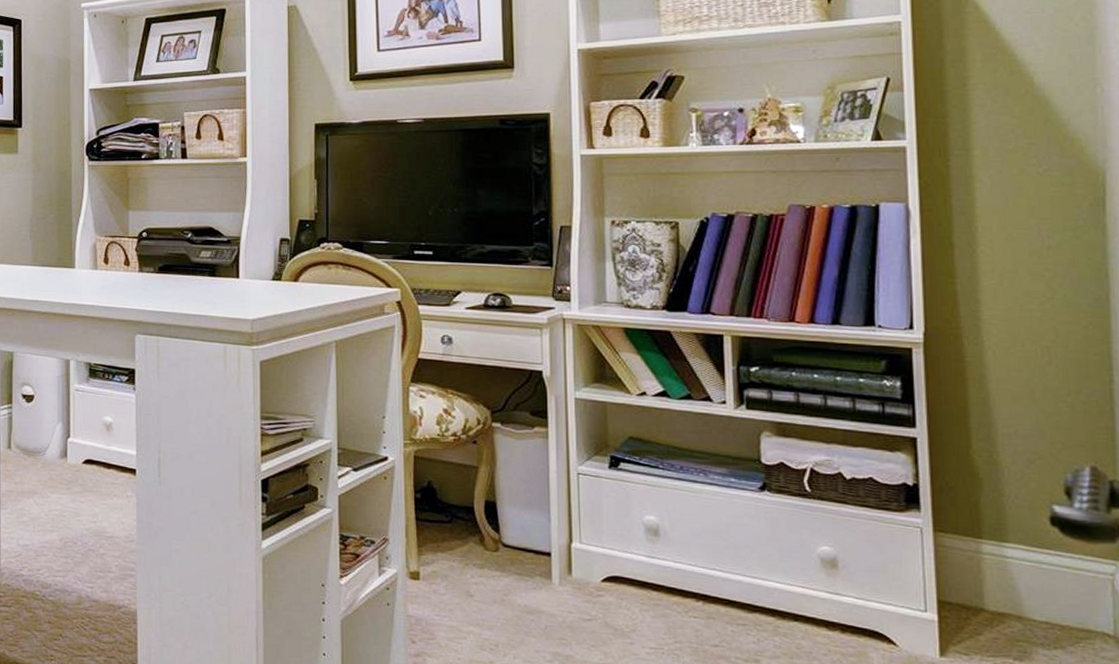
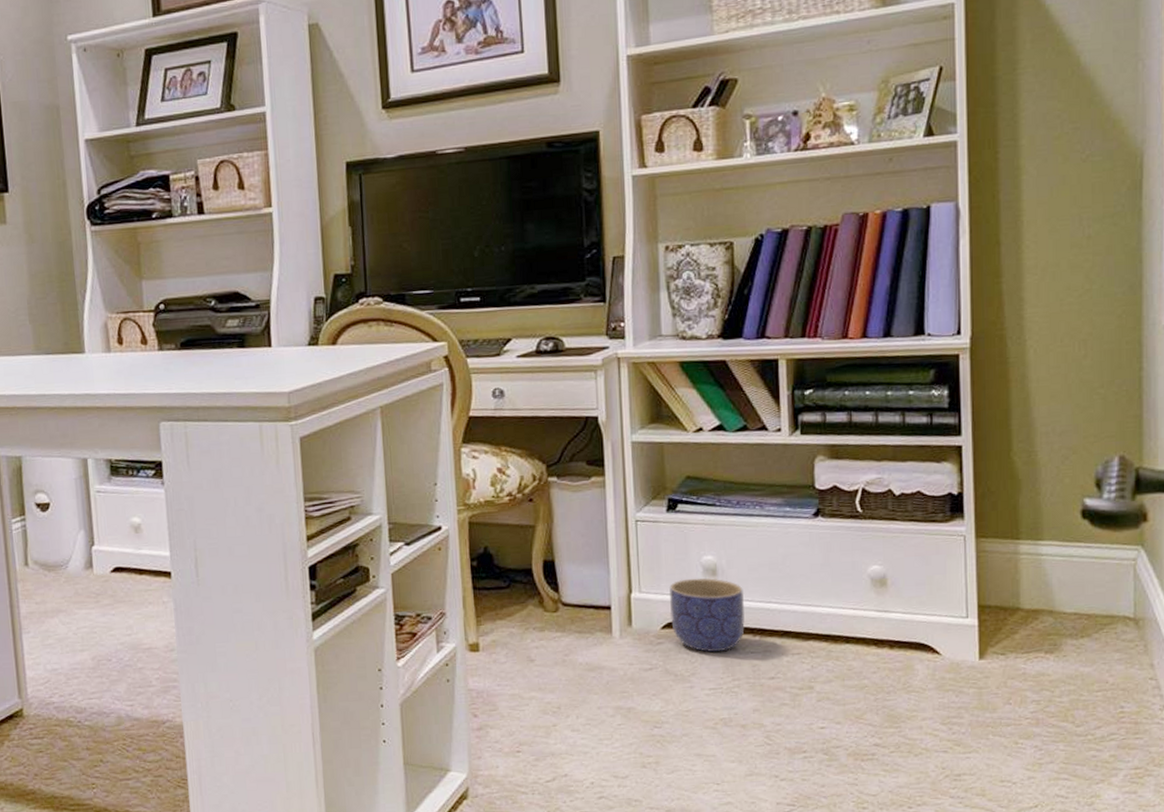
planter: none [610,535,687,612] -> present [669,578,745,652]

